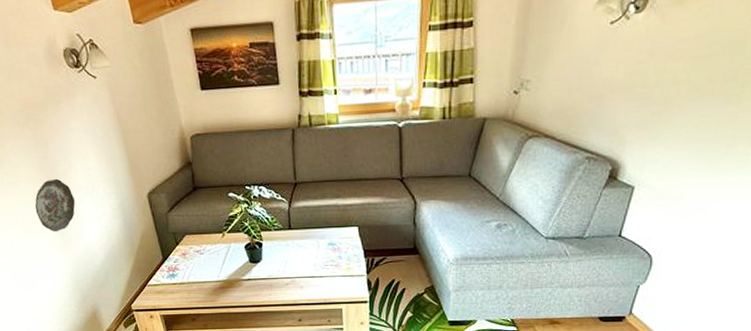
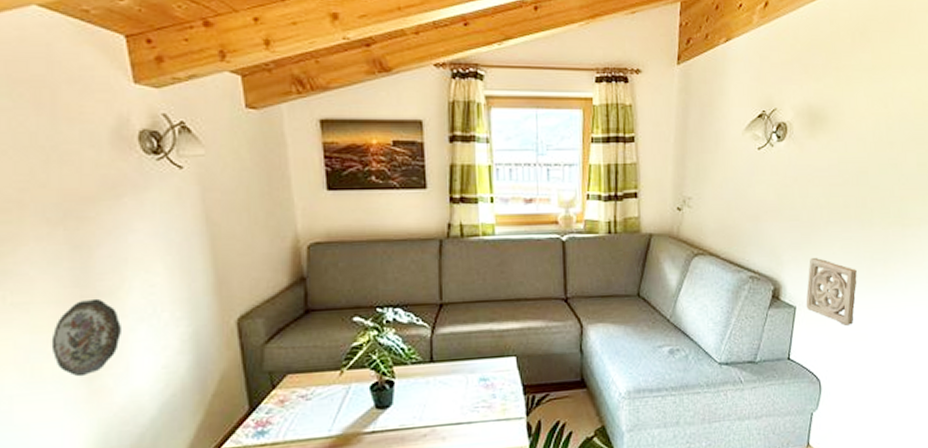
wall ornament: none [646,136,712,207] -> present [805,257,857,327]

